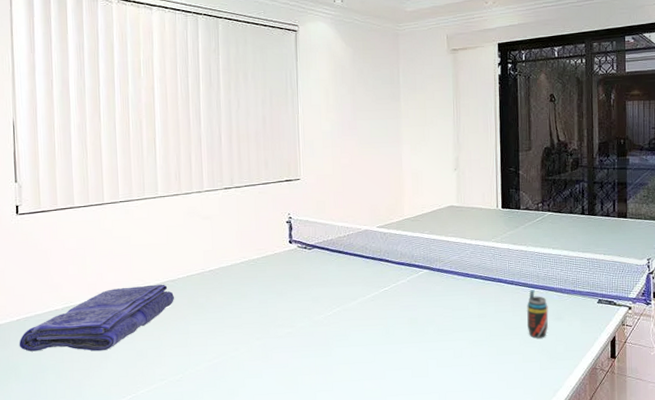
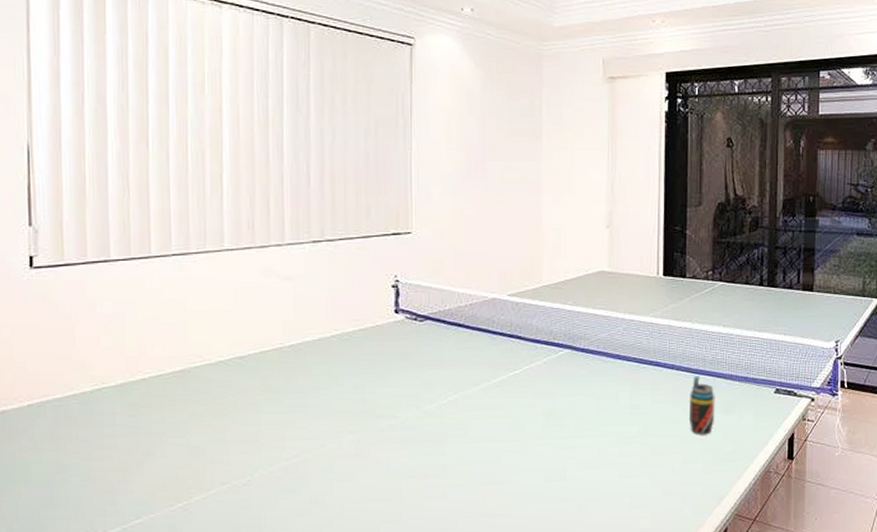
towel: present [19,284,175,352] -> none [30,362,244,447]

